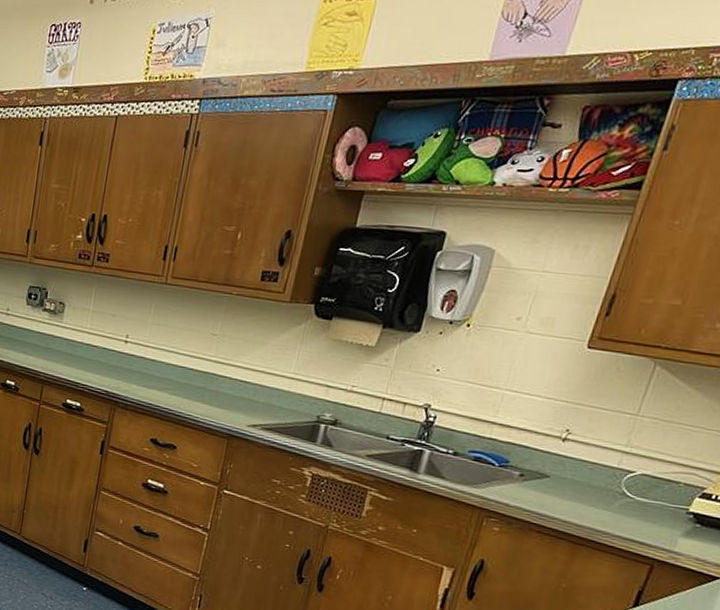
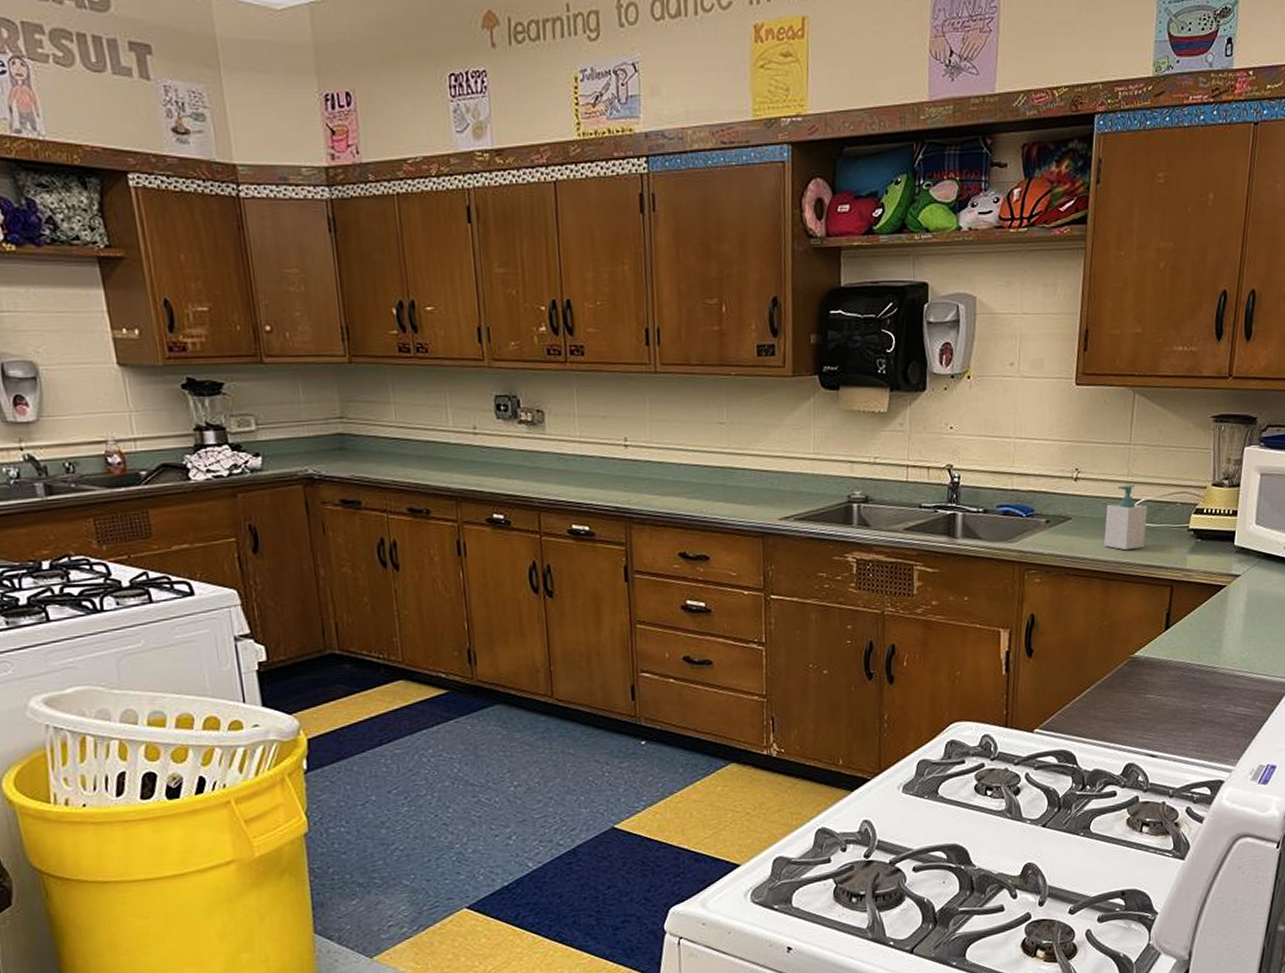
soap bottle: none [580,455,643,521] -> present [1103,484,1148,551]

